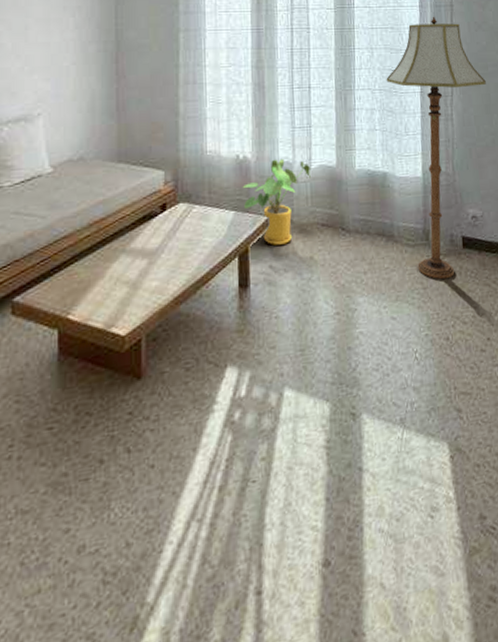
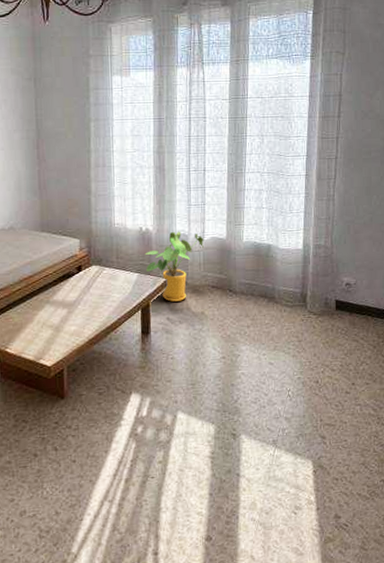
floor lamp: present [386,16,486,280] -> none [274,105,368,335]

